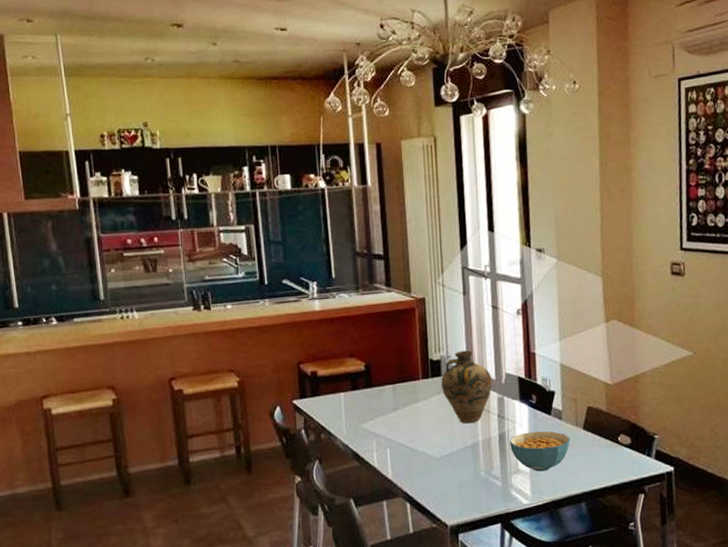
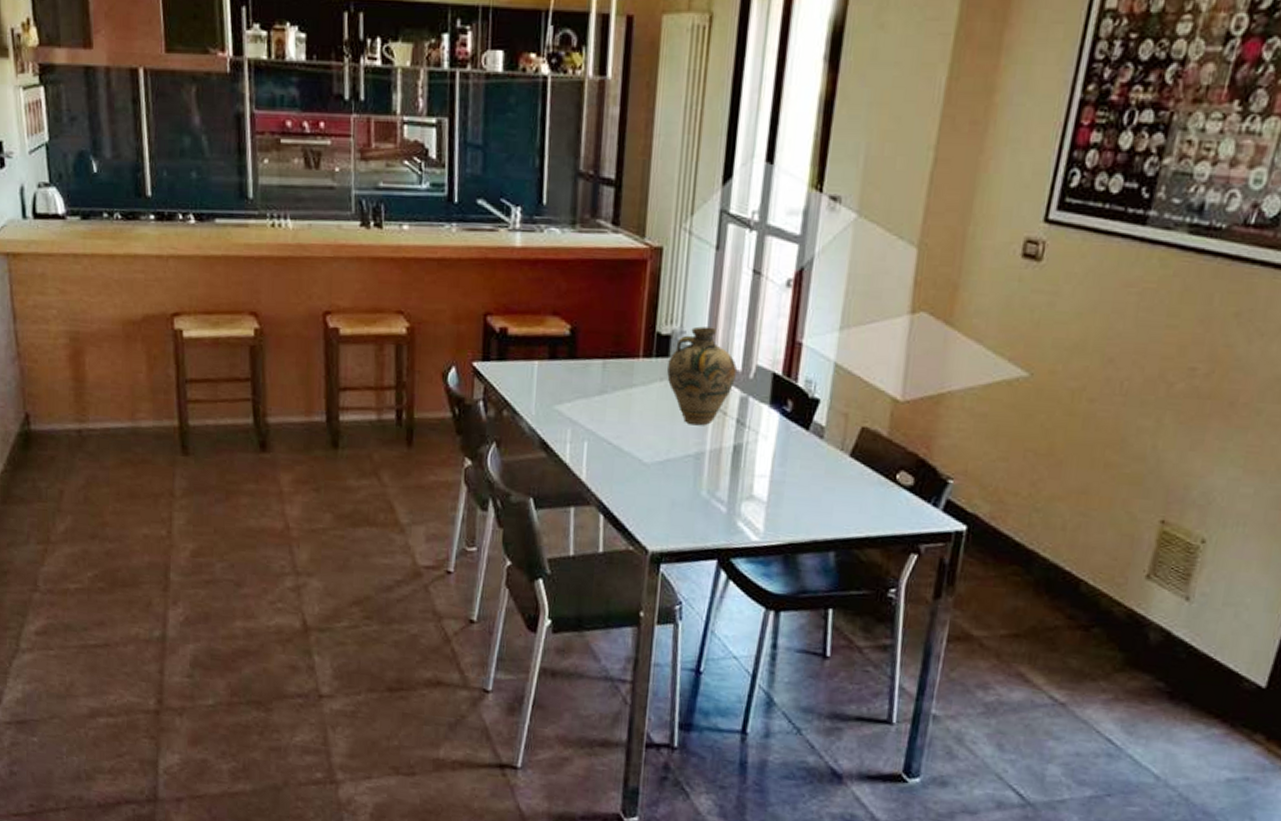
cereal bowl: present [510,431,571,472] -> none [746,448,830,504]

